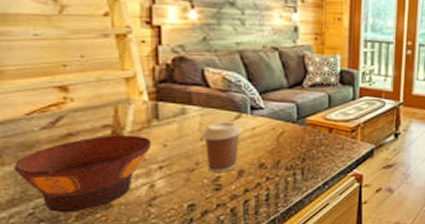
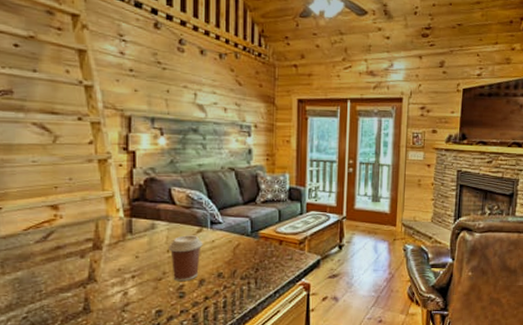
bowl: present [13,135,151,213] -> none [11,248,126,317]

